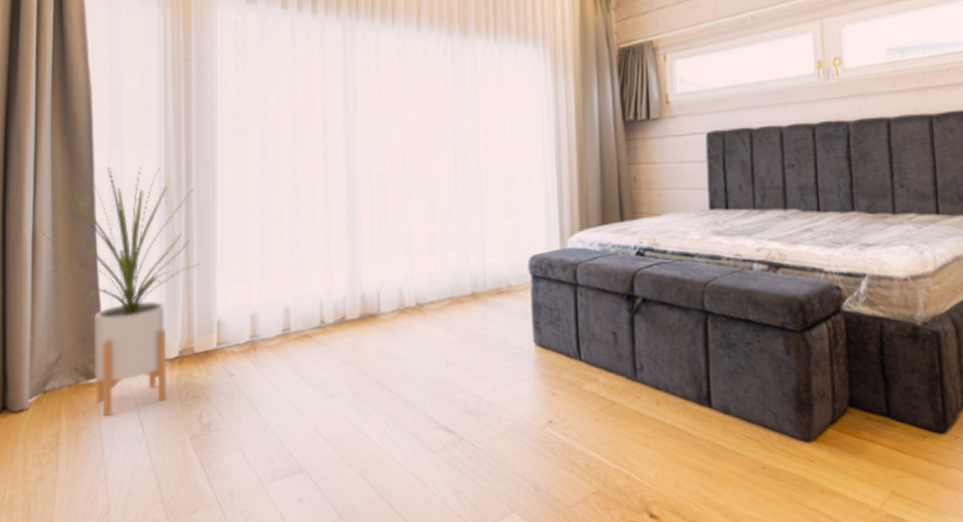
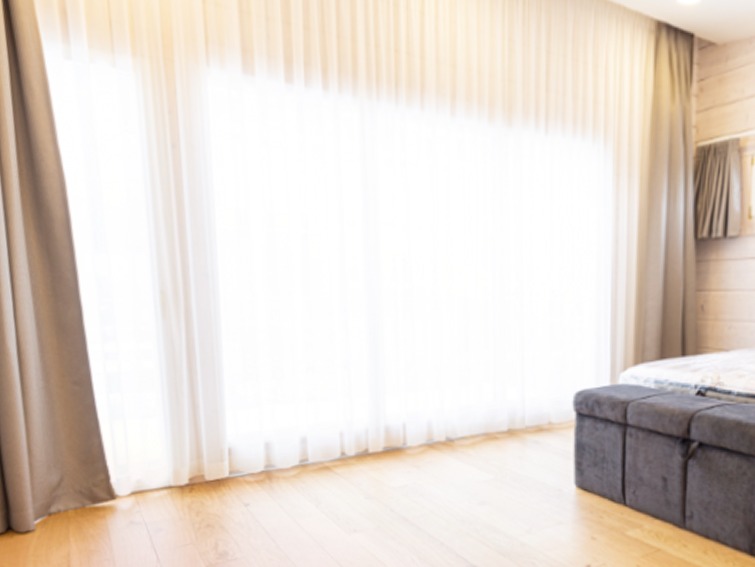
house plant: present [41,166,200,416] -> none [27,273,205,540]

